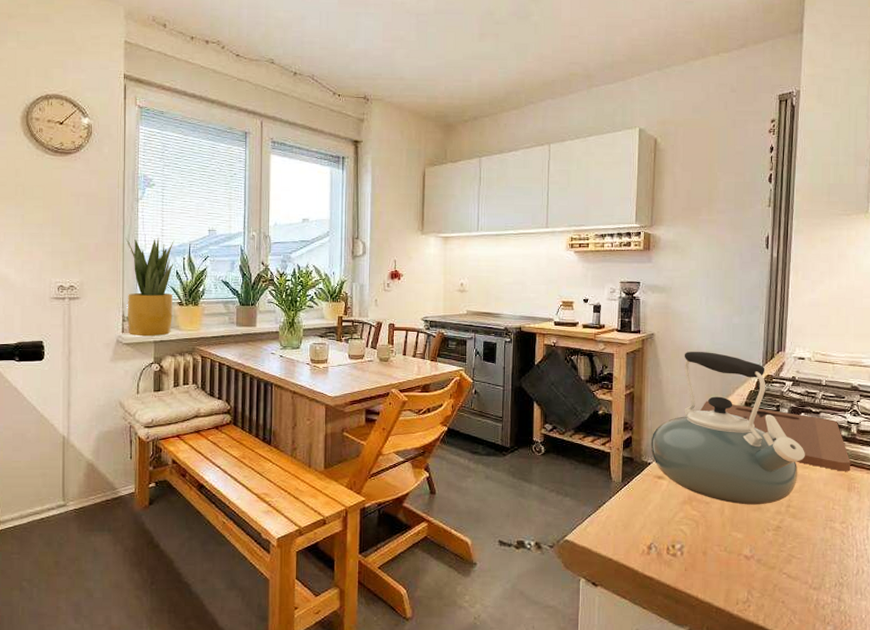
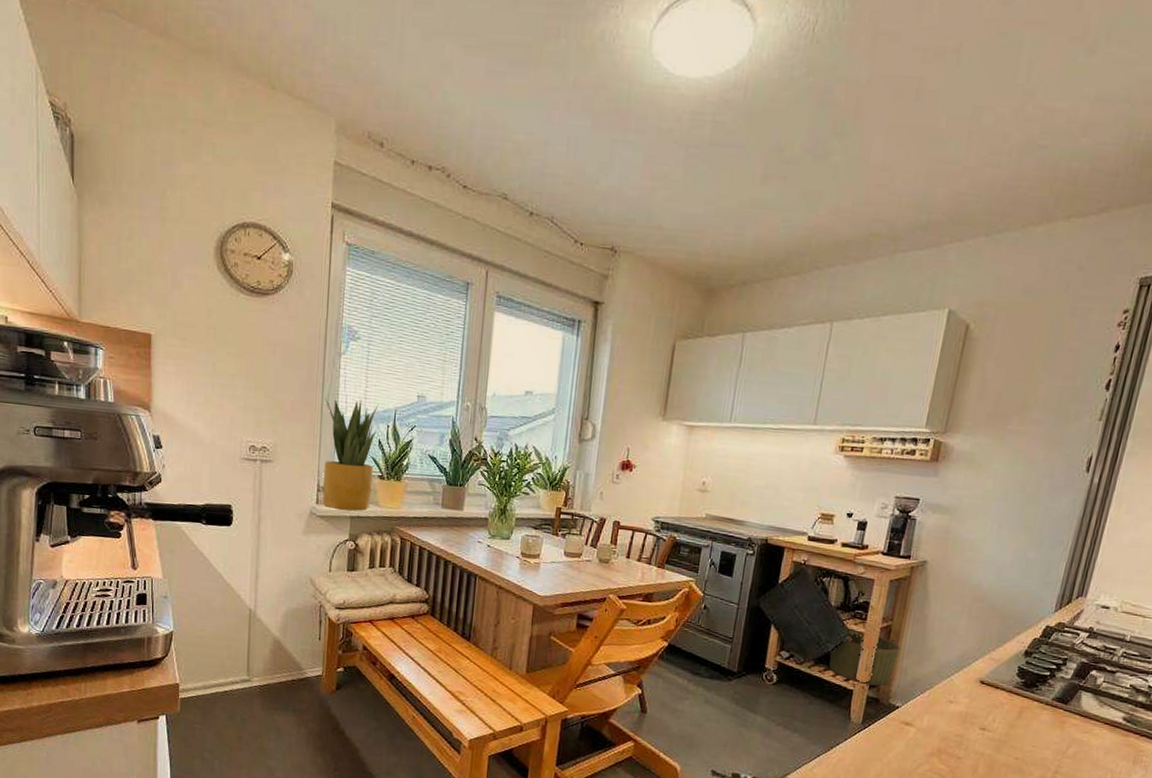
basket: none [586,402,643,447] -> present [829,633,900,687]
kettle: present [651,352,805,505] -> none [902,586,1089,767]
cutting board: present [700,401,850,471] -> none [969,644,1143,742]

